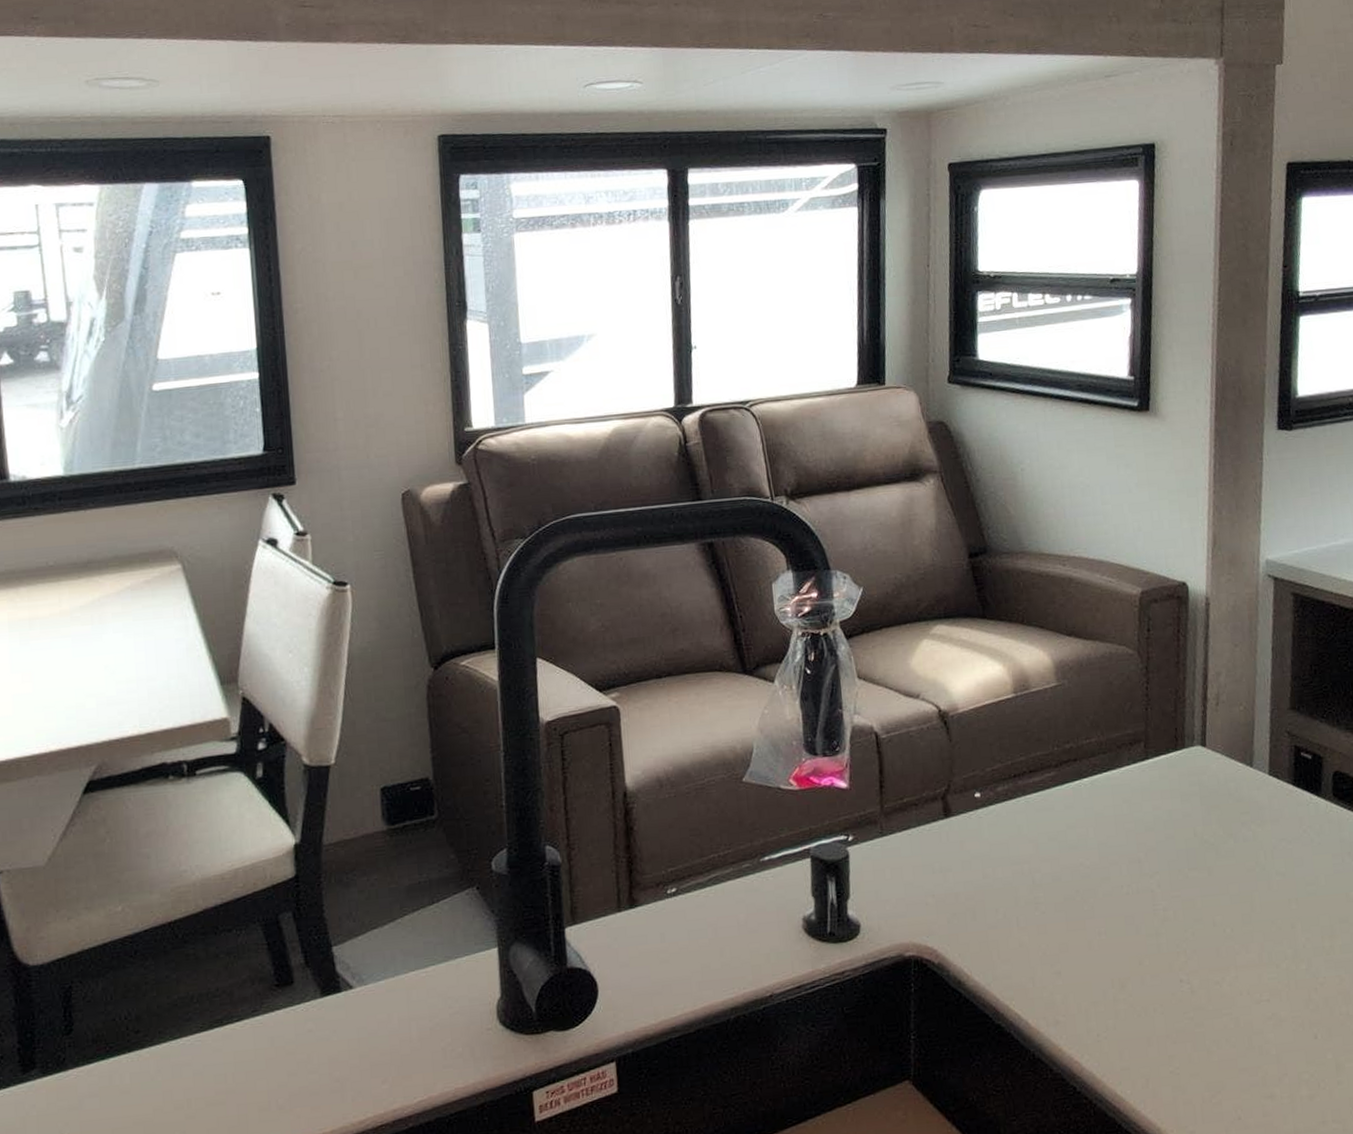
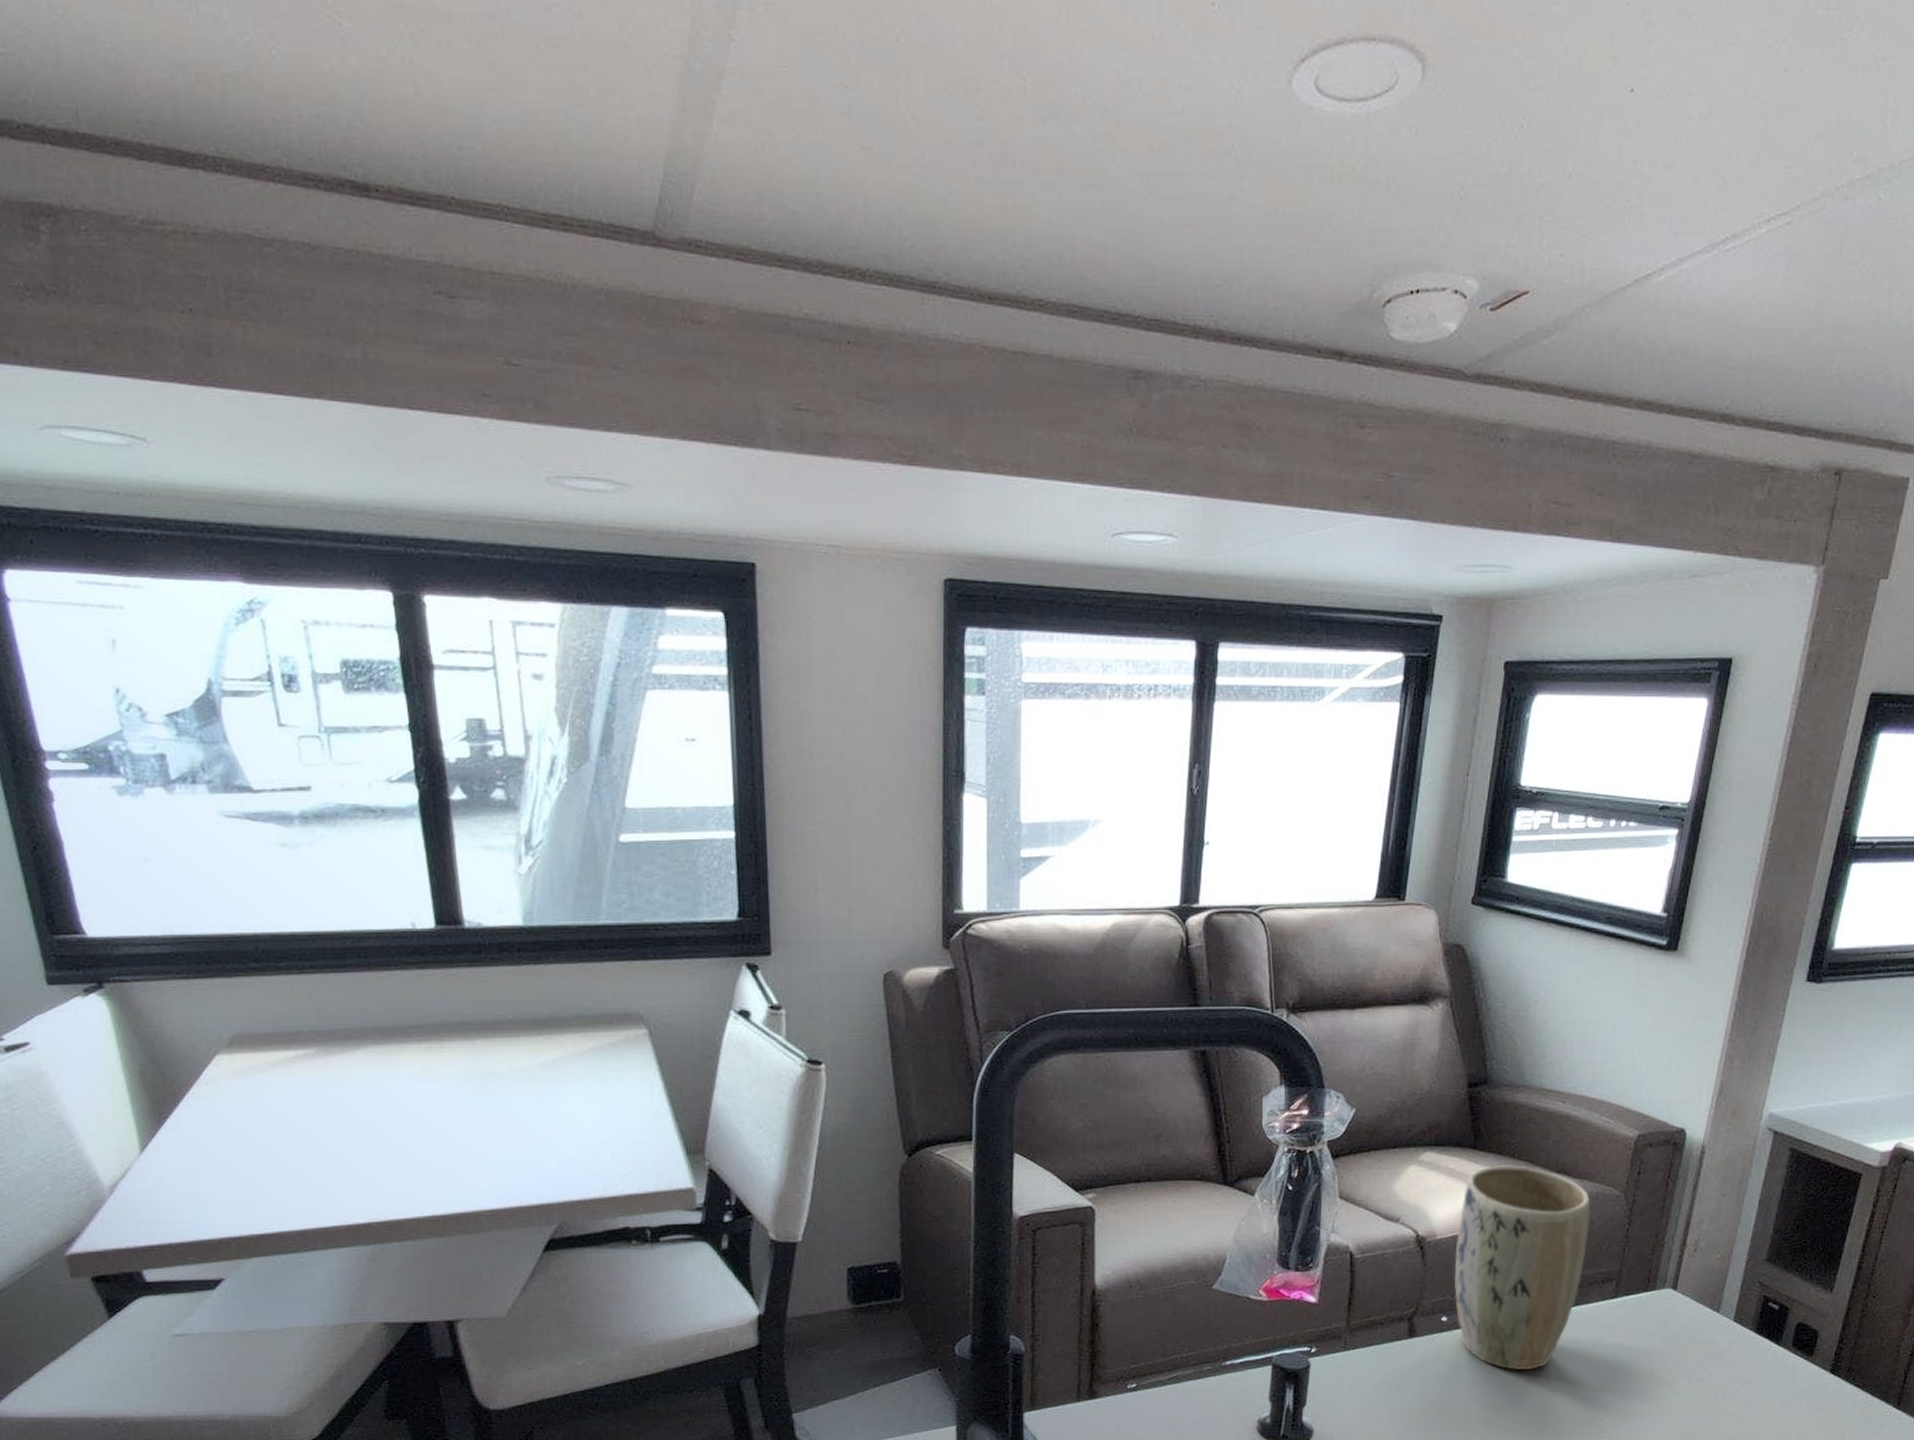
plant pot: none [978,632,1110,845] -> present [1454,1165,1591,1371]

